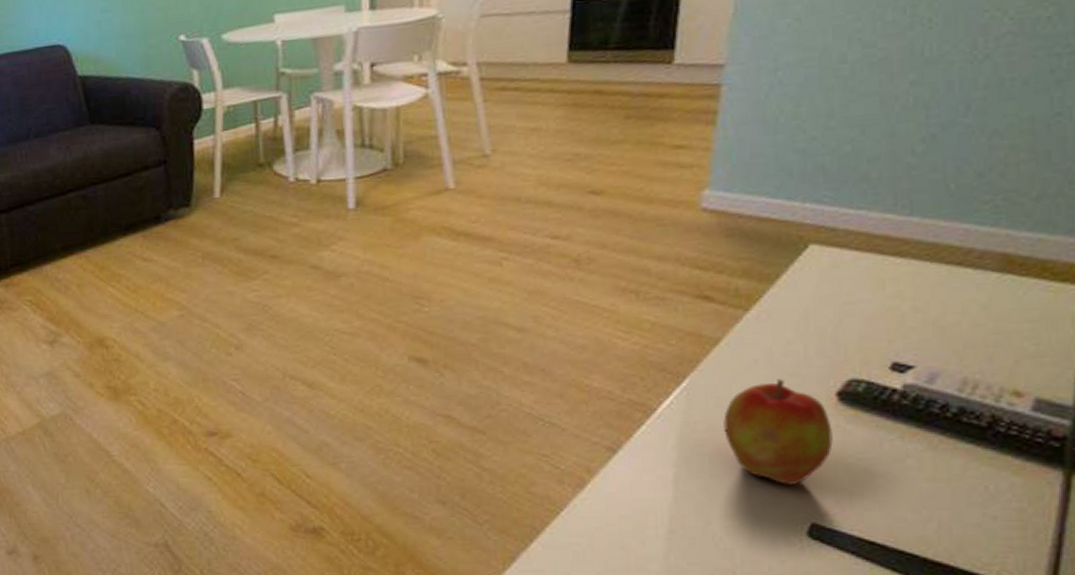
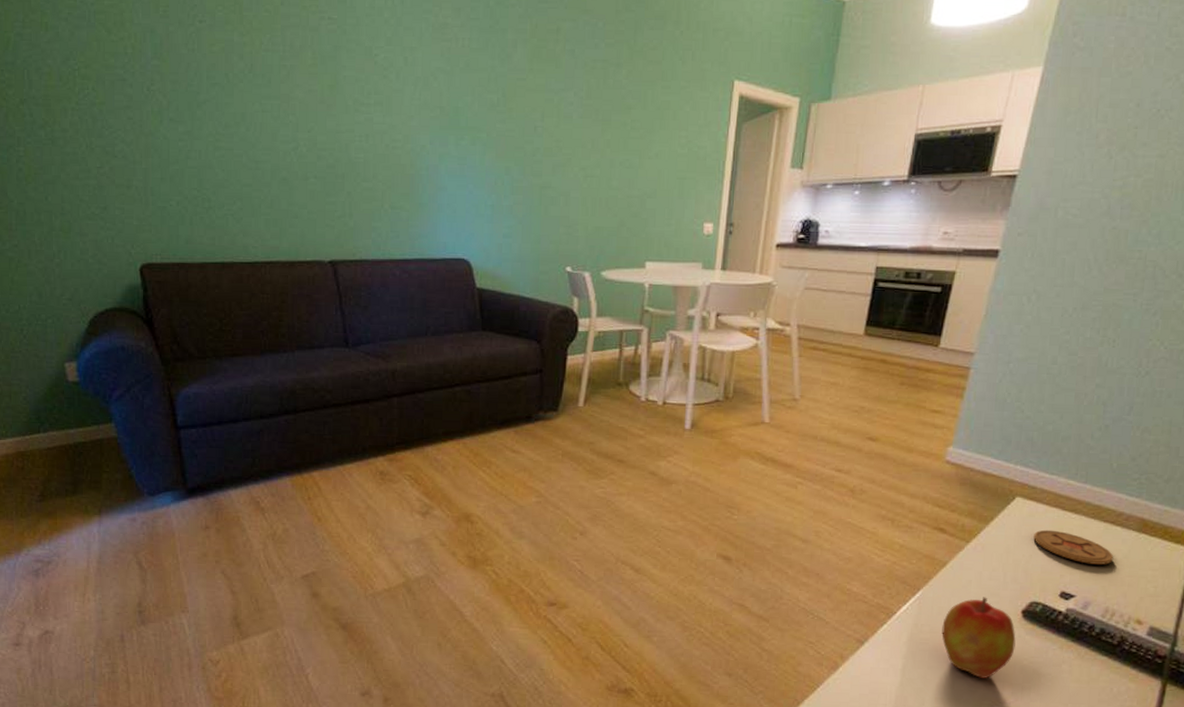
coaster: none [842,282,967,323] -> present [1033,529,1114,565]

